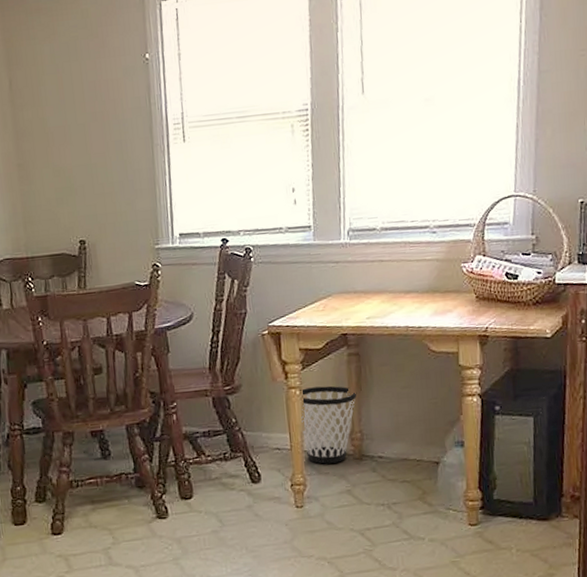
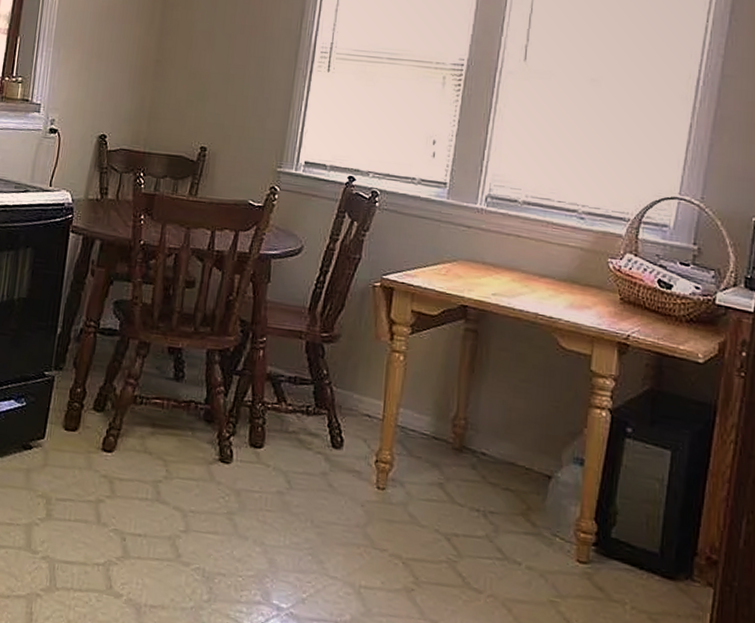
wastebasket: present [300,385,357,464] -> none [399,355,469,449]

